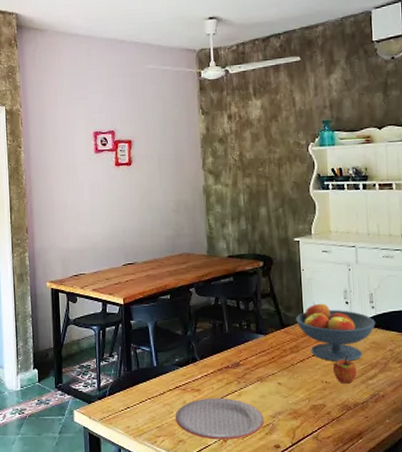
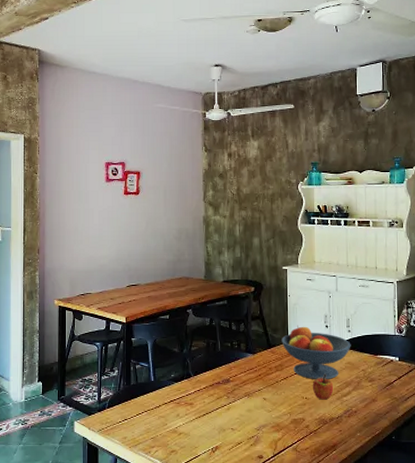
plate: present [175,397,264,440] -> none [168,411,250,450]

